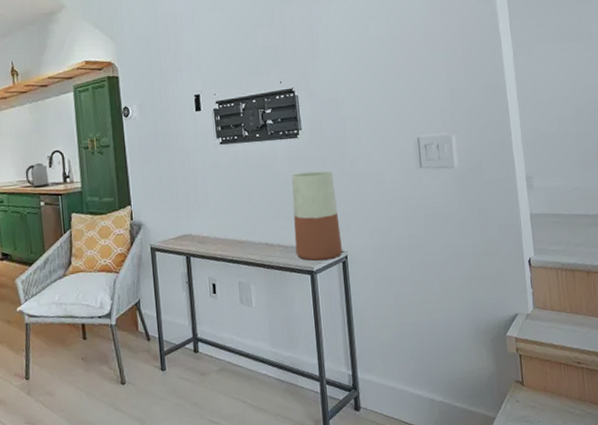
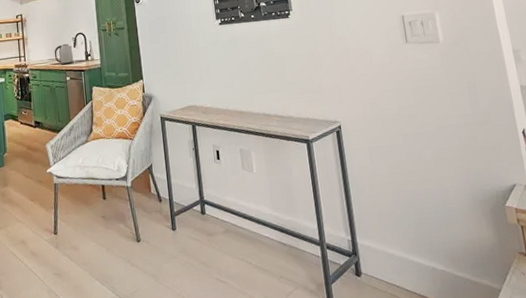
vase: present [291,171,342,261] -> none [284,47,336,130]

